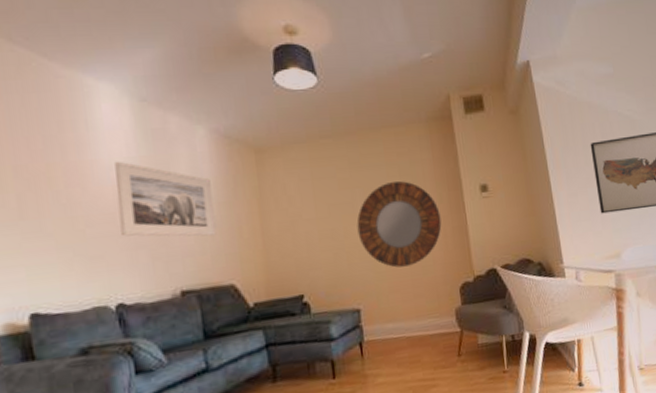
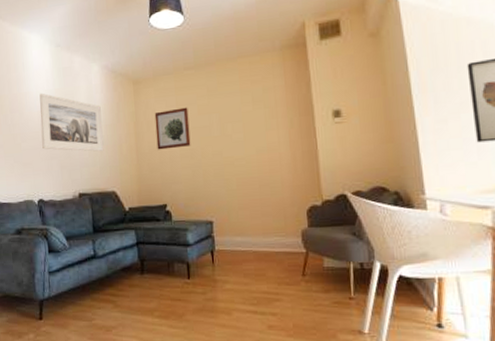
wall art: none [284,181,331,231] -> present [154,107,191,150]
home mirror: present [356,181,442,268] -> none [212,107,292,187]

